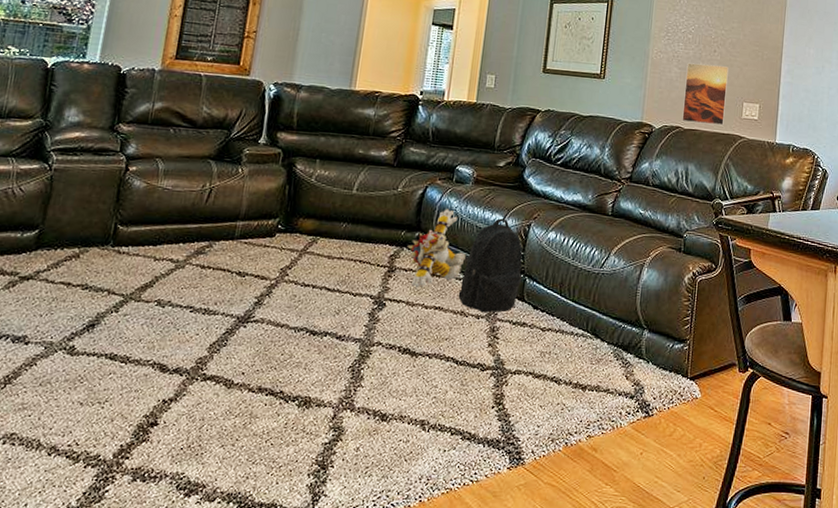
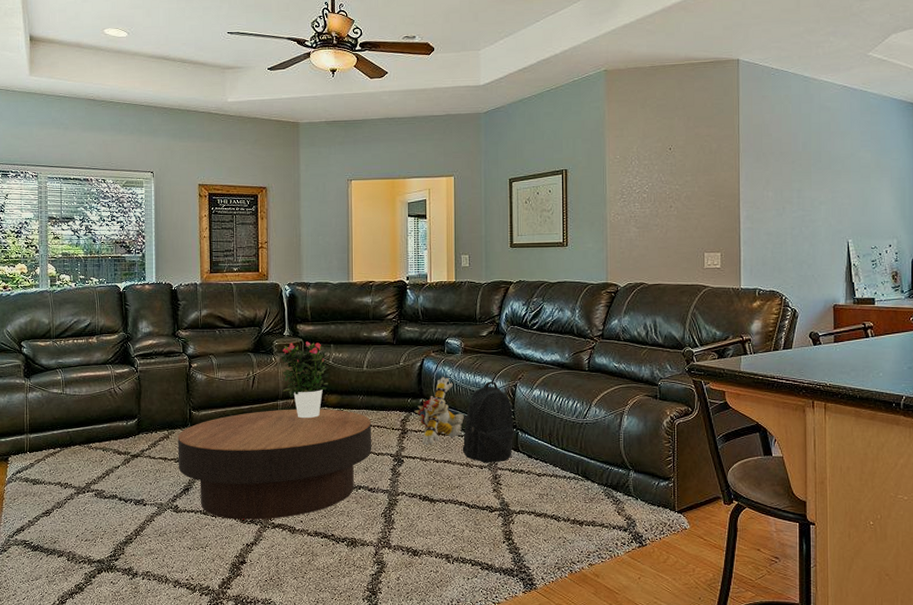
coffee table: none [84,232,353,370] -> present [177,409,372,520]
potted flower: none [245,152,310,246] -> present [280,341,329,419]
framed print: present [682,62,729,126] -> none [645,219,687,278]

